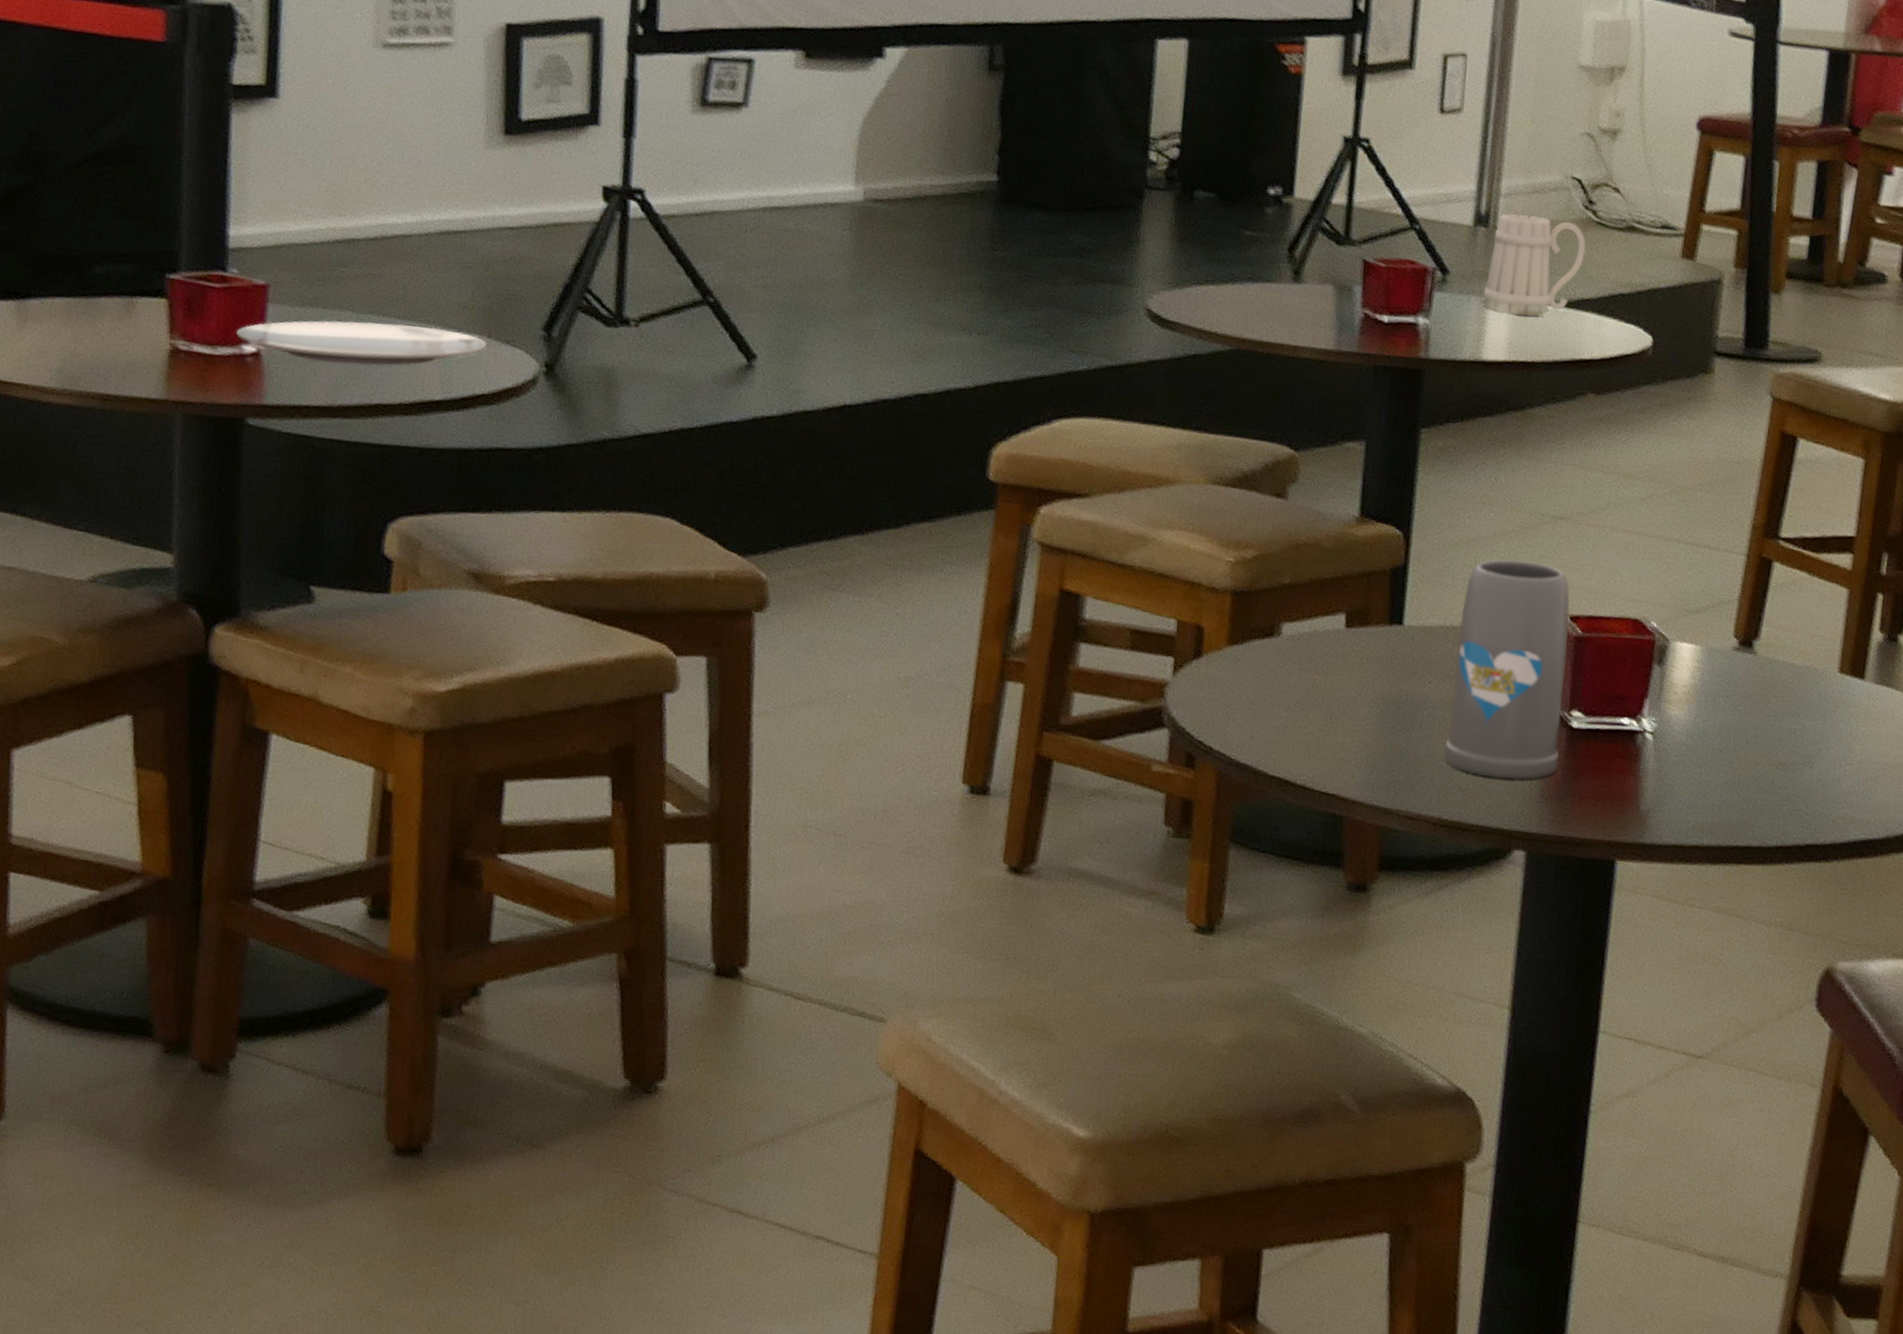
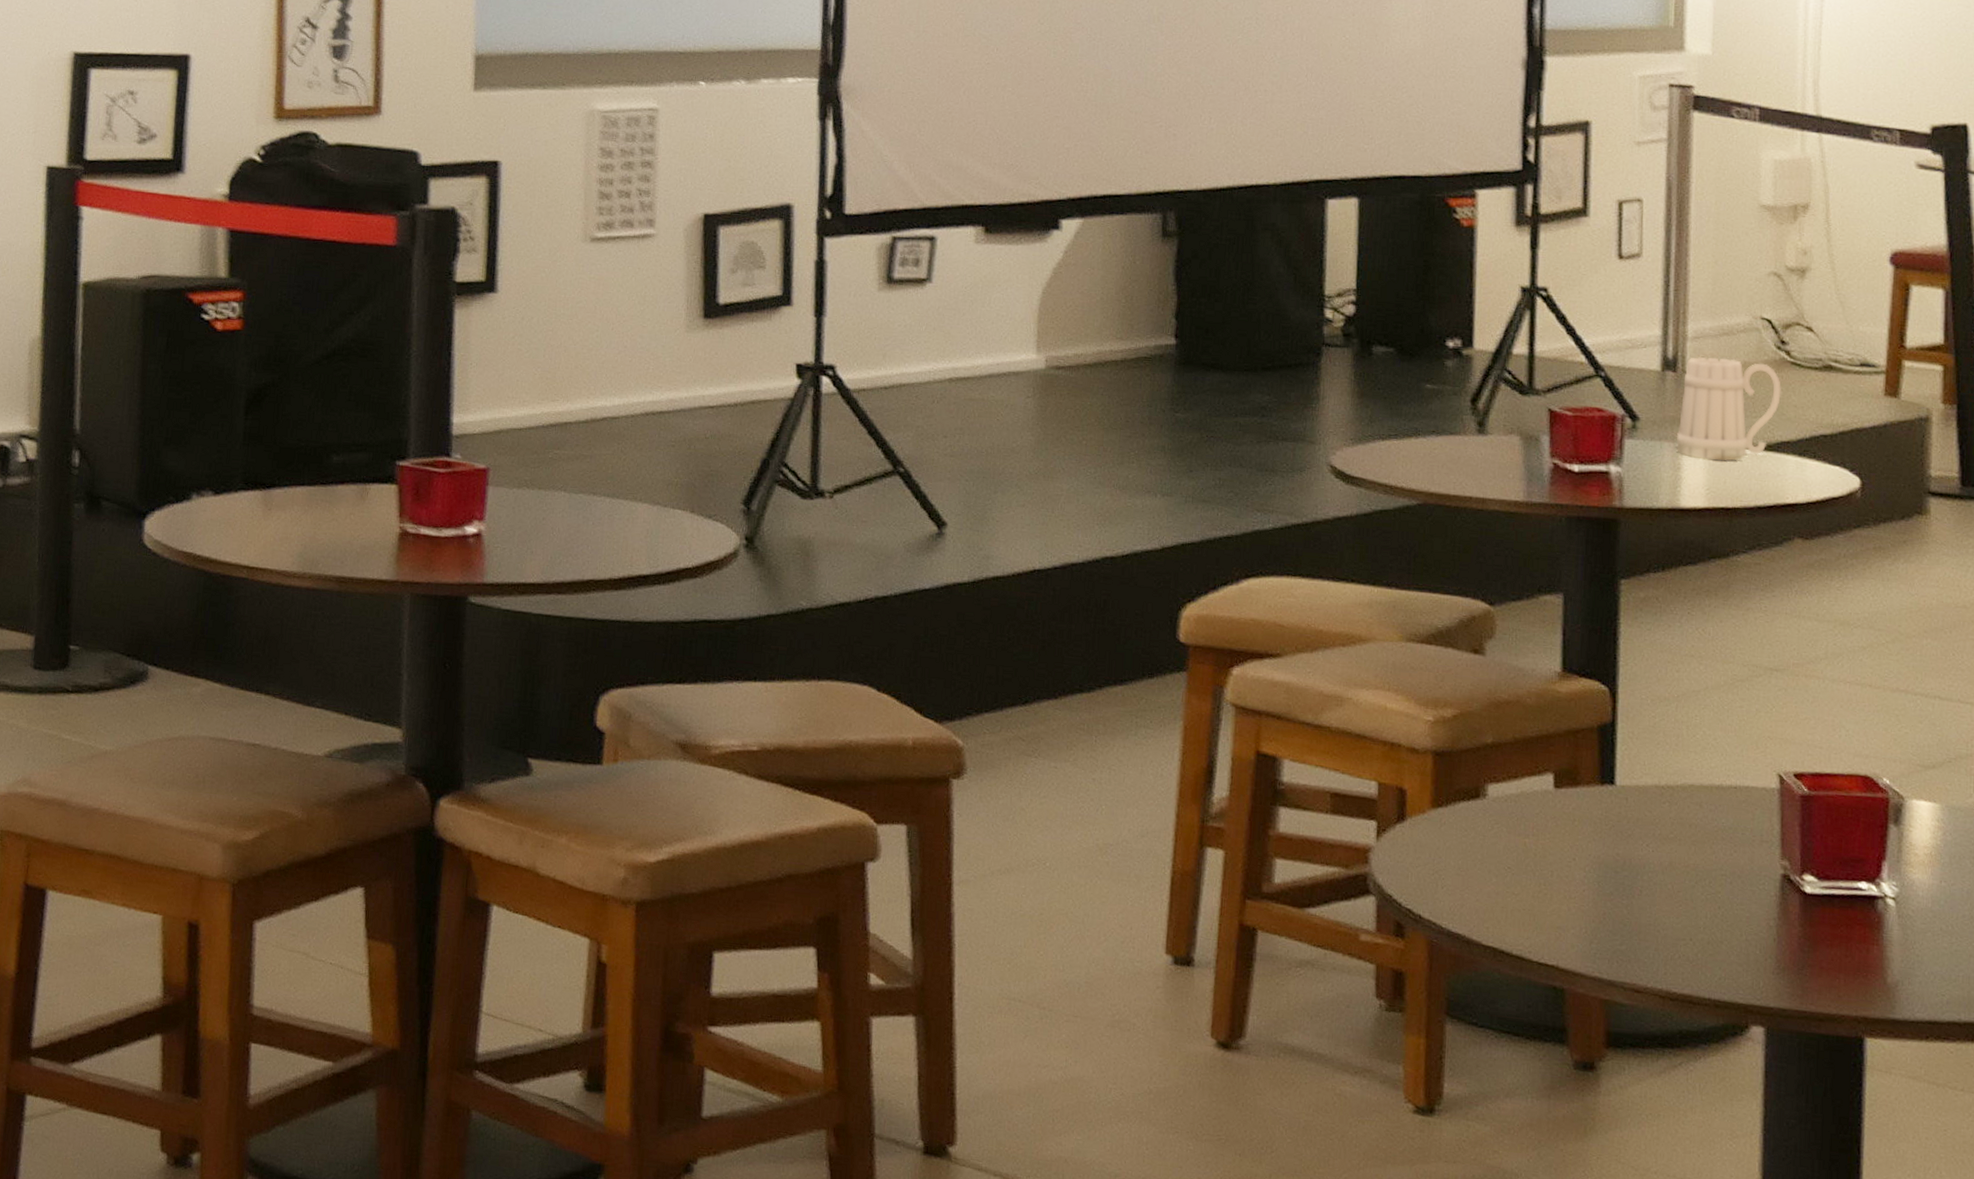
plate: present [236,320,487,367] -> none [459,500,691,544]
beer mug: present [1443,559,1570,780] -> none [1667,714,1795,950]

